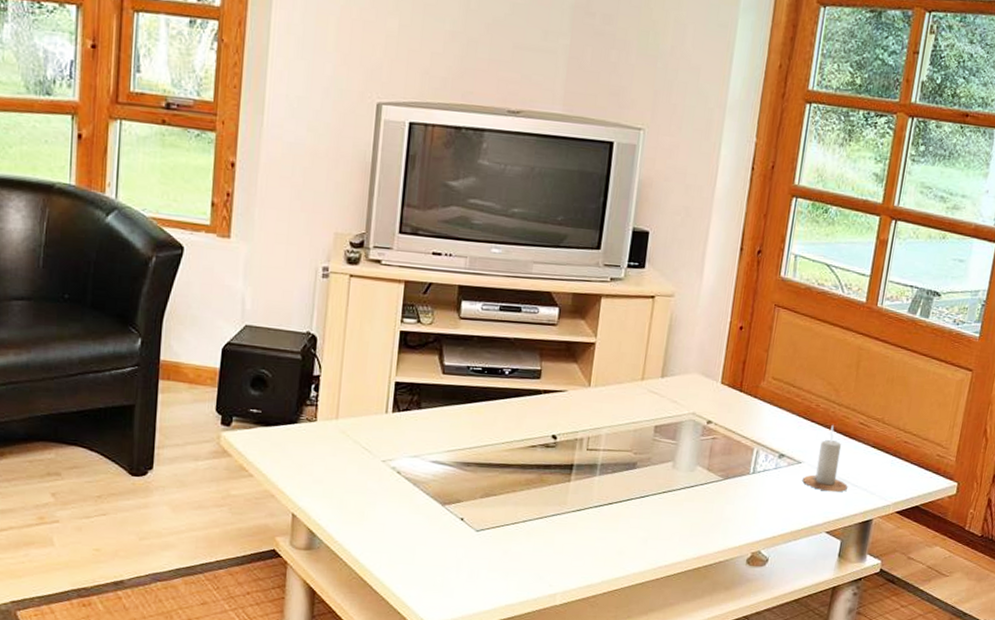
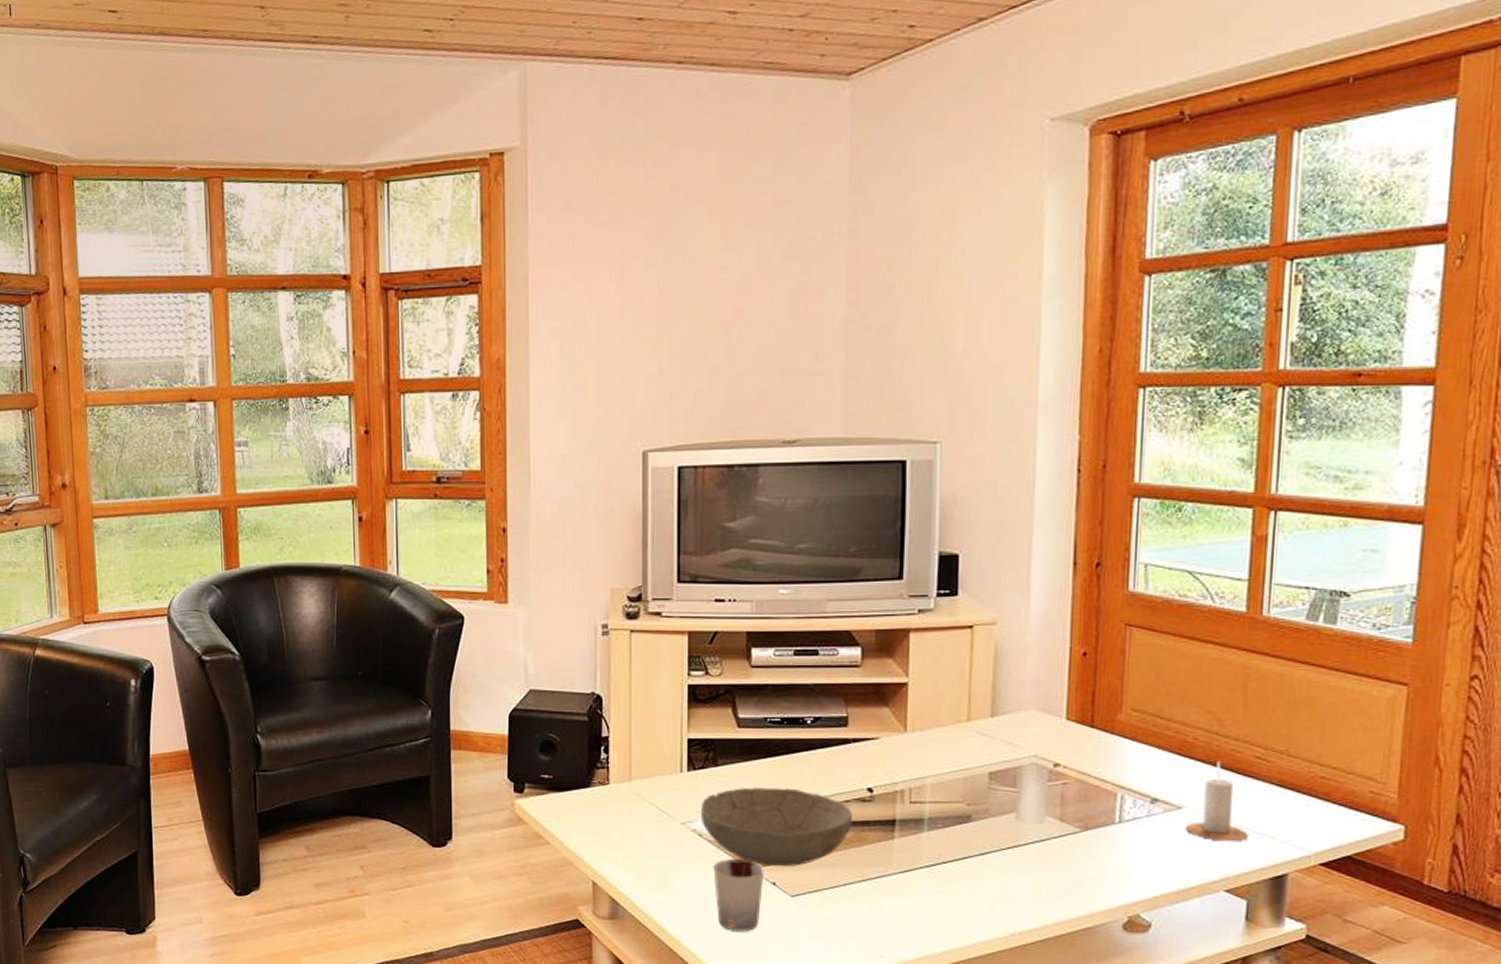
bowl: none [400,430,537,504] -> present [700,787,852,867]
cup: none [407,496,455,563] -> present [713,859,765,932]

